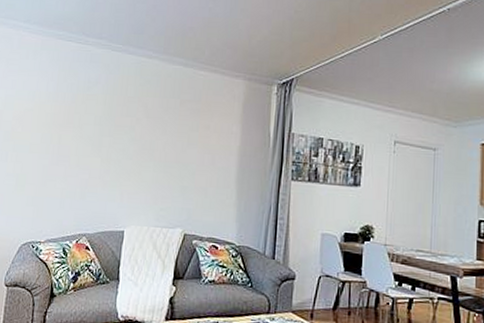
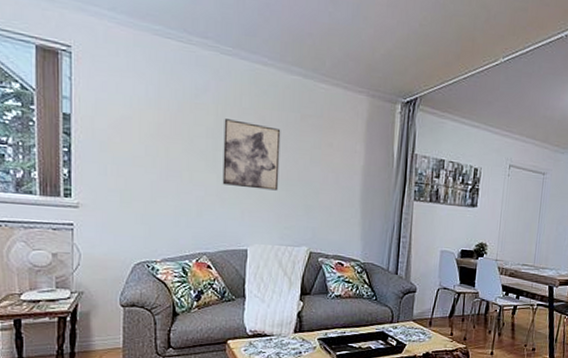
wall art: none [105,107,161,173] -> present [222,119,281,191]

